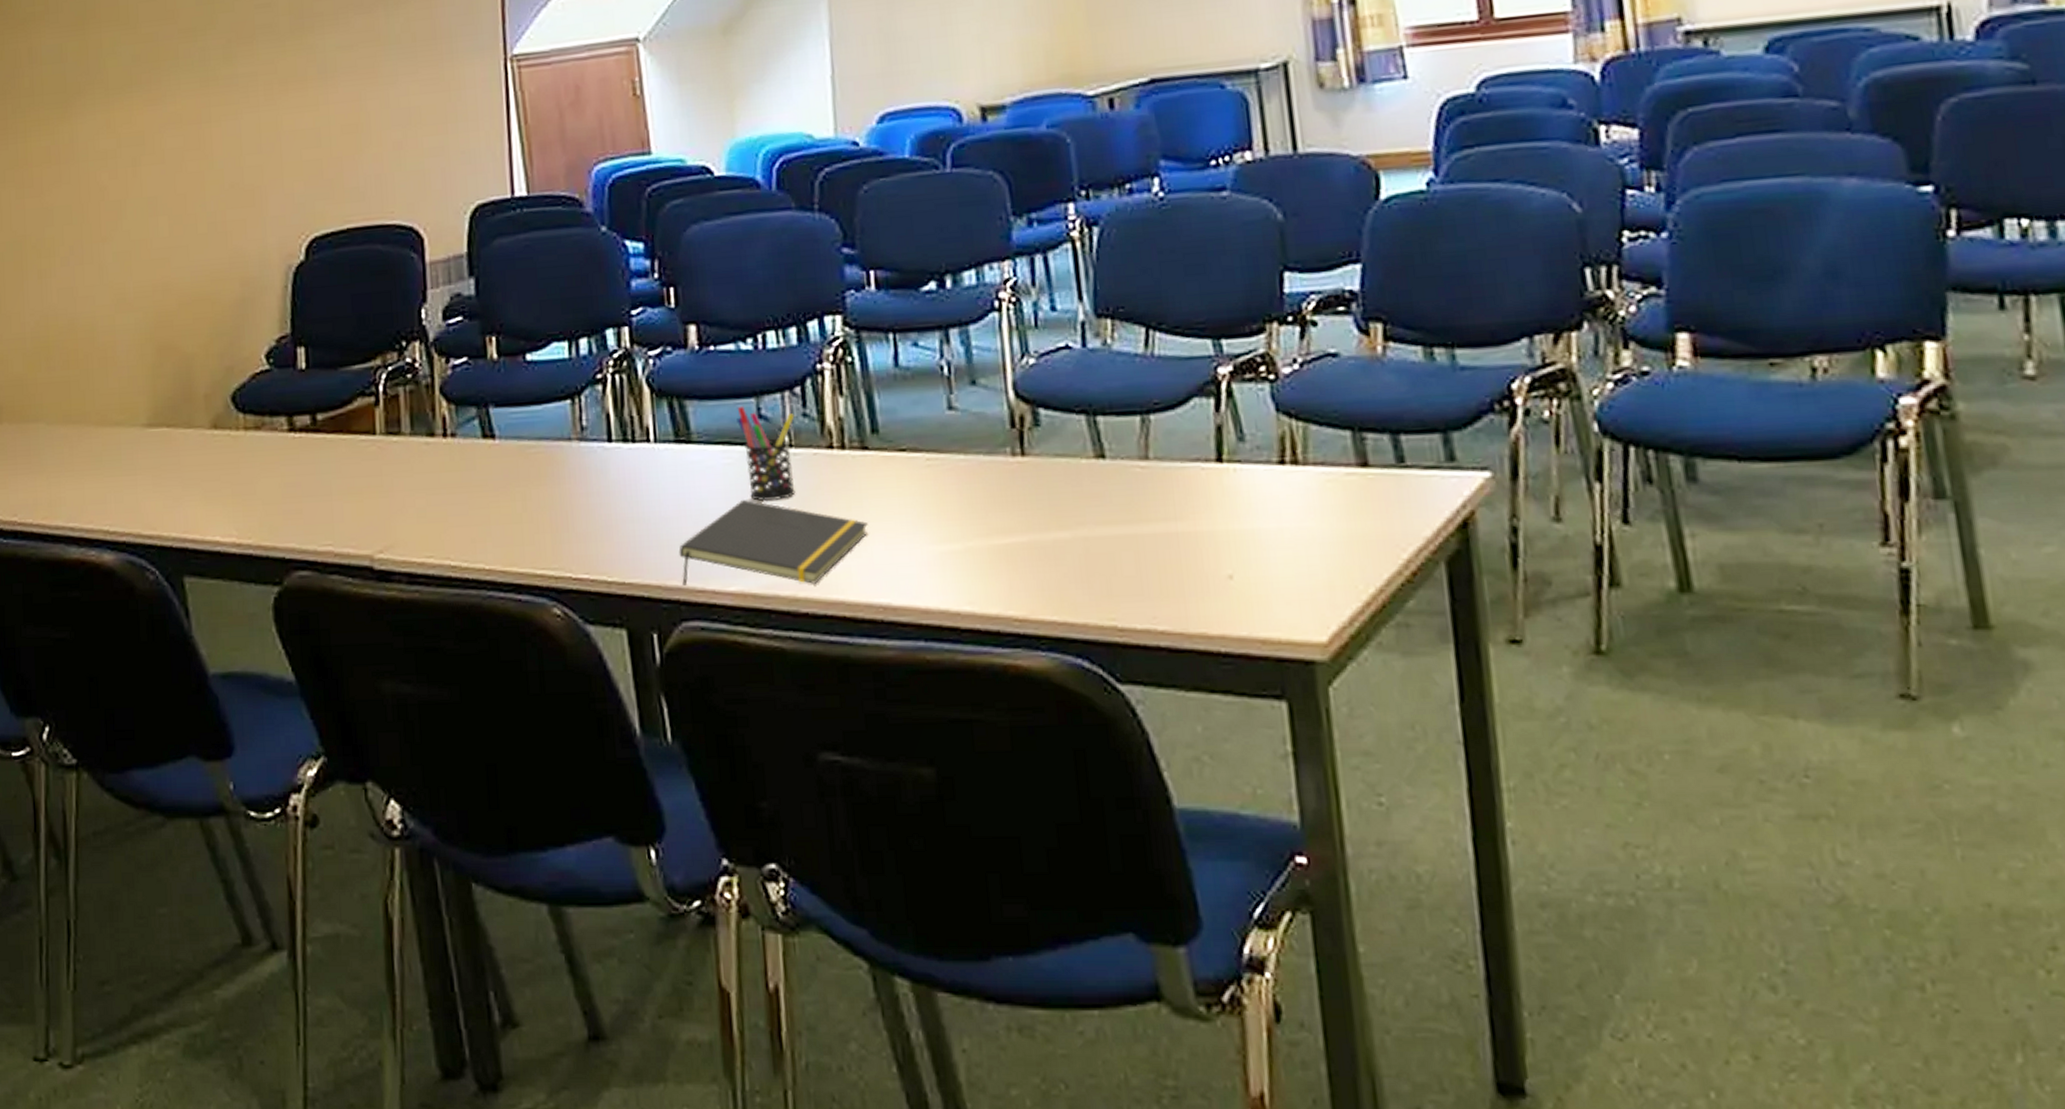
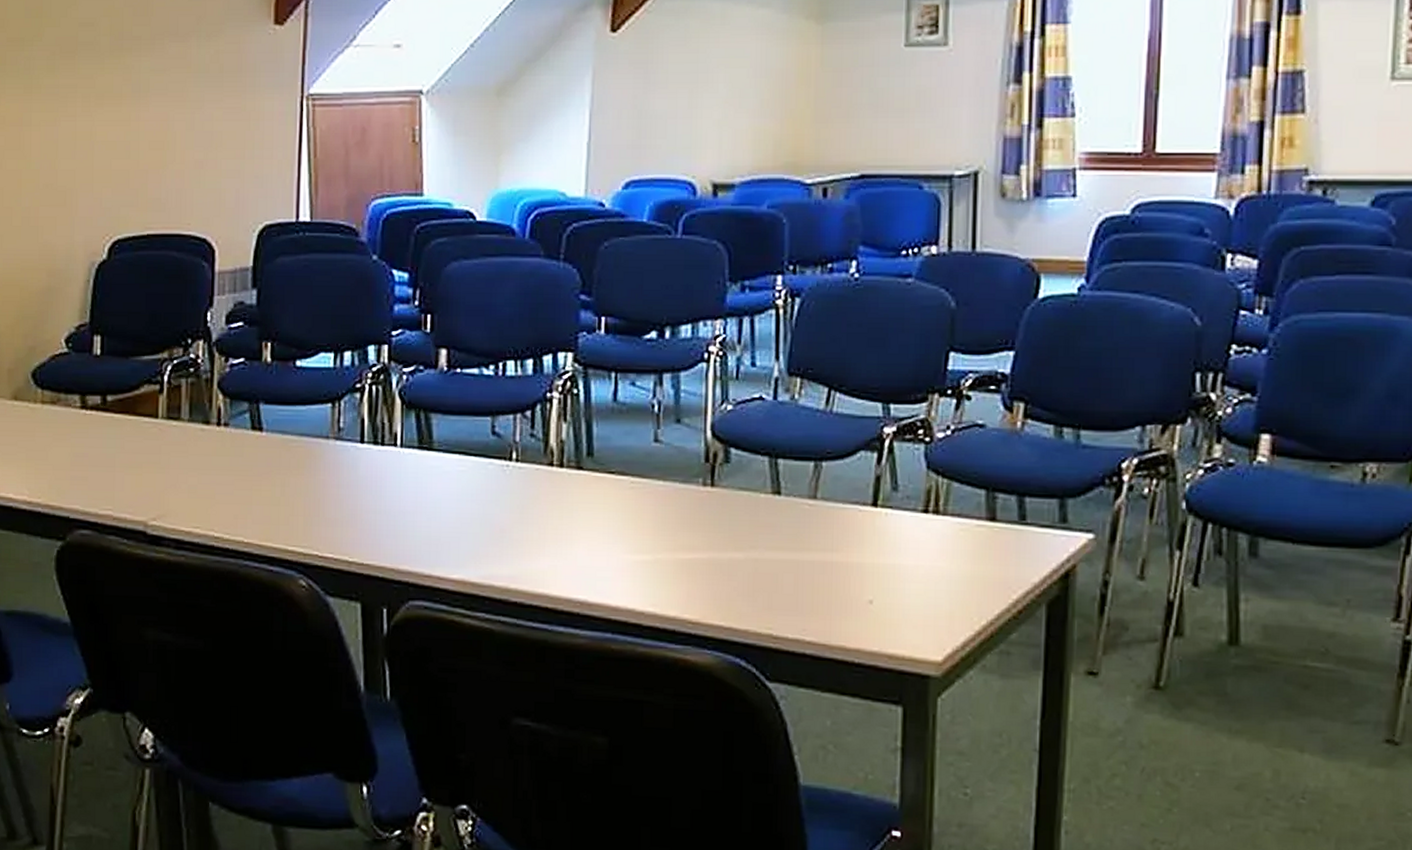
notepad: present [678,500,868,586] -> none [412,503,575,578]
pen holder: present [737,405,795,502] -> none [473,422,523,506]

